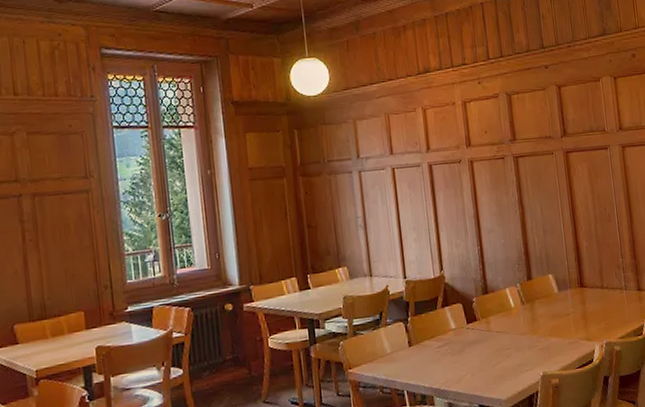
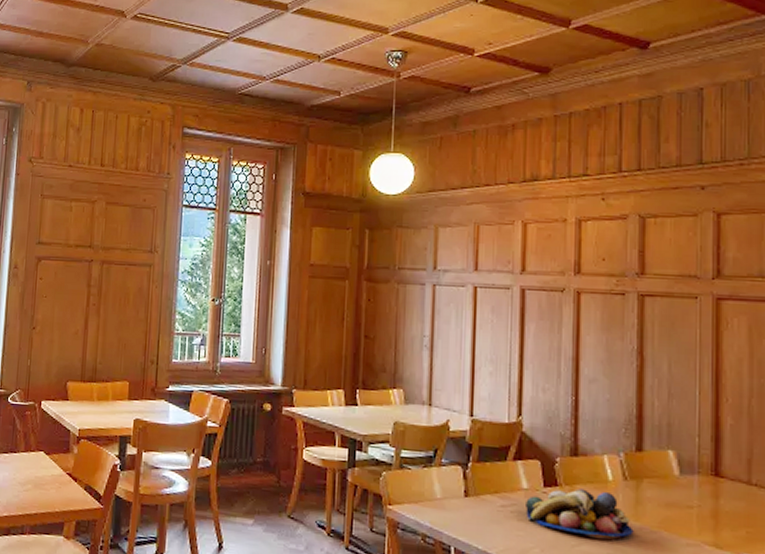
fruit bowl: none [455,316,534,356] -> present [526,488,634,538]

